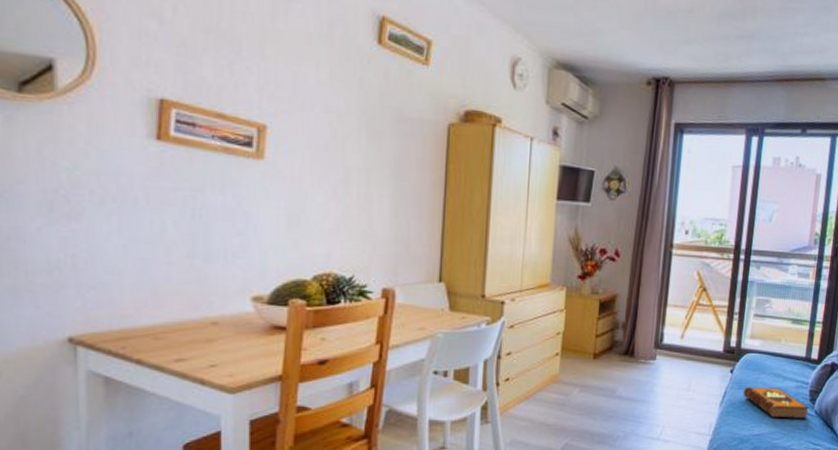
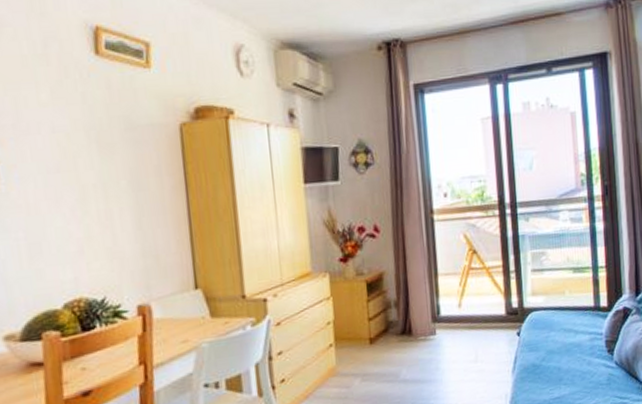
hardback book: present [742,386,809,418] -> none [534,343,608,377]

